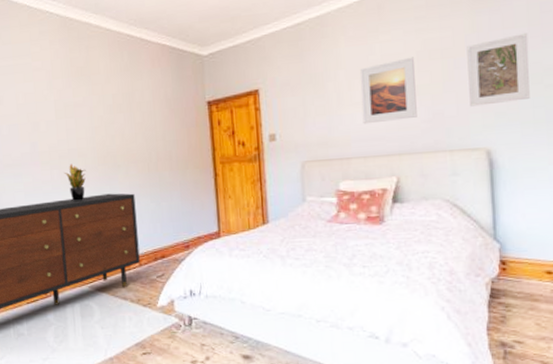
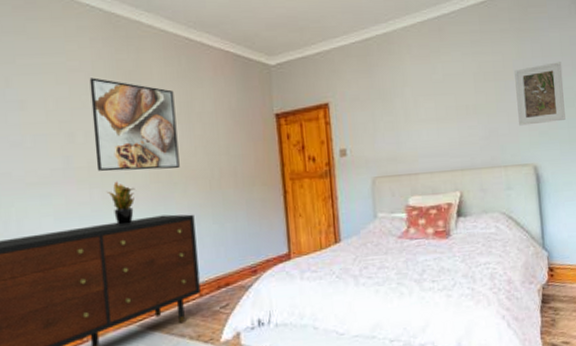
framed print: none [49,75,123,155] -> present [89,77,180,172]
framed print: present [359,57,417,125] -> none [424,78,476,141]

